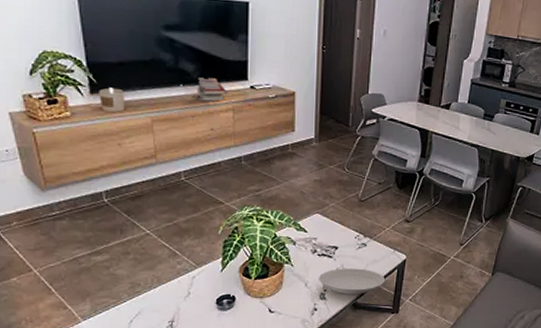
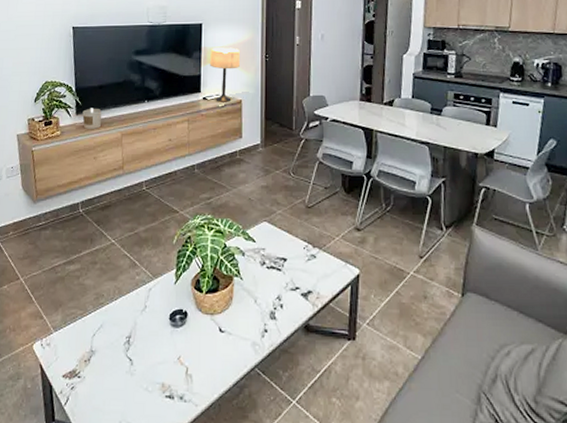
books: present [196,77,227,102] -> none [158,93,183,114]
table lamp: none [257,31,293,93] -> present [209,46,240,102]
bowl: present [318,268,386,295] -> none [267,283,339,315]

